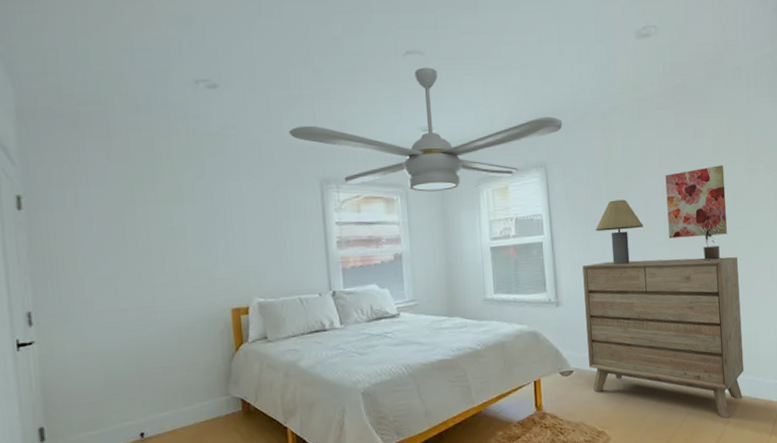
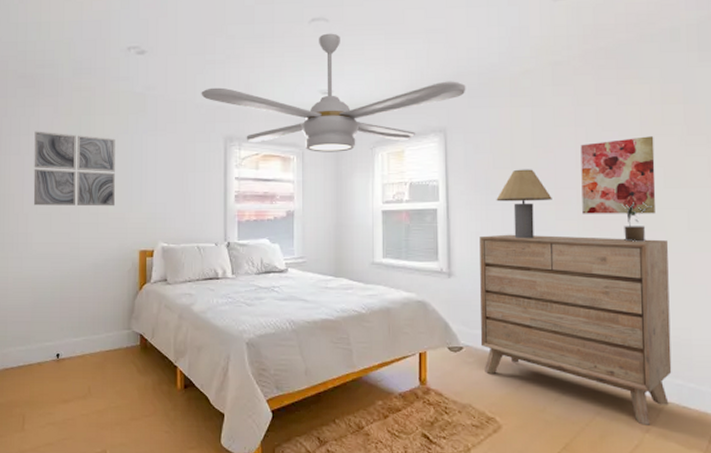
wall art: none [83,180,196,268] -> present [33,131,115,207]

